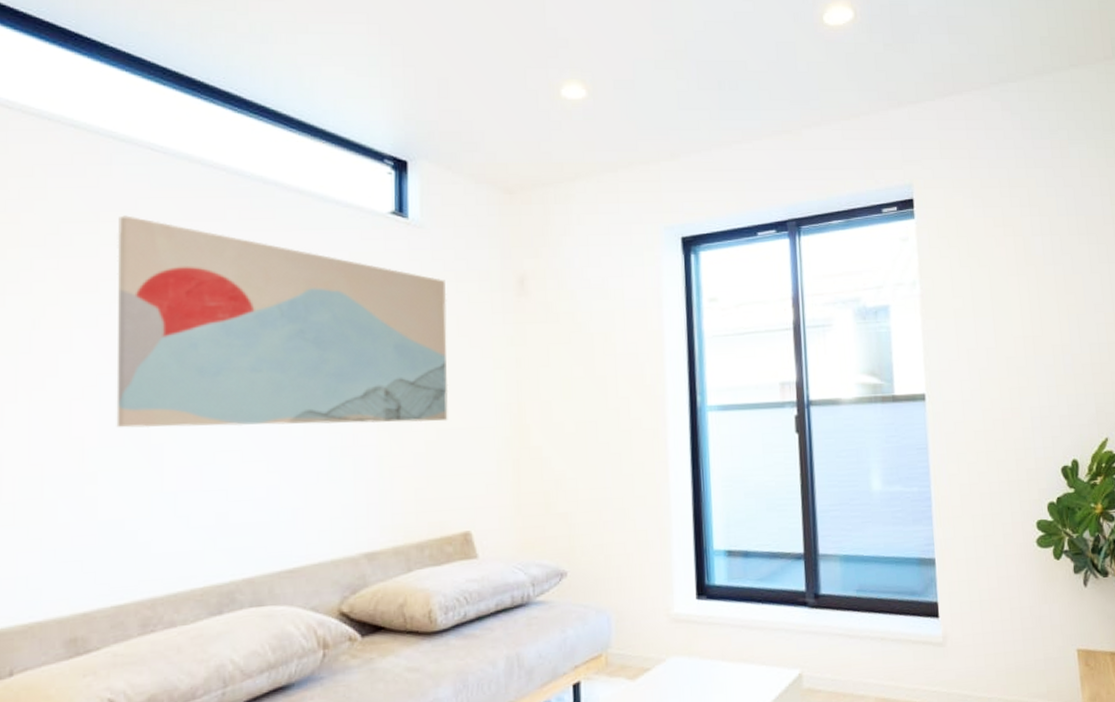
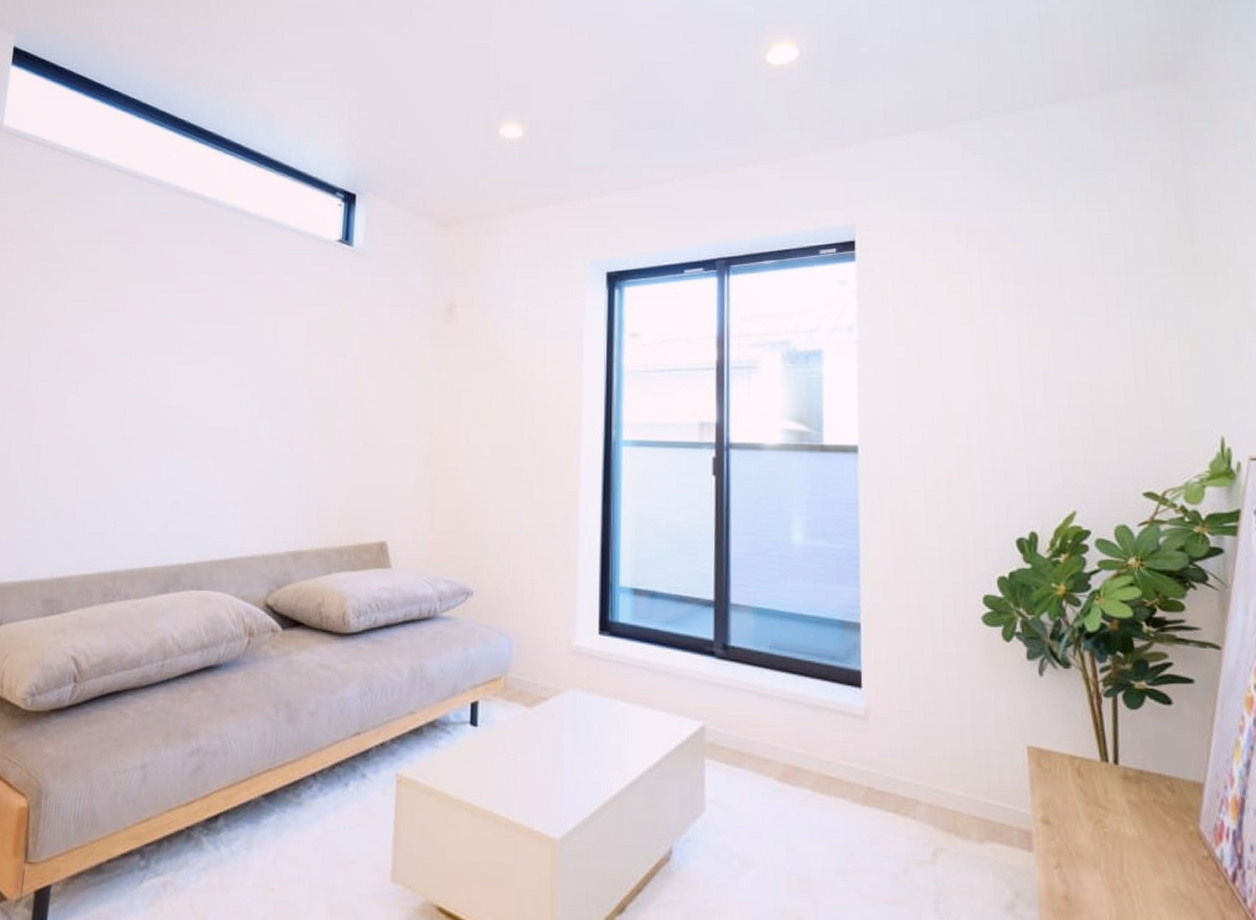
wall art: present [116,215,449,428] -> none [99,237,382,436]

